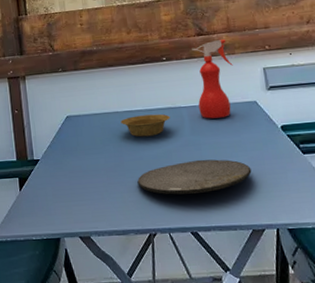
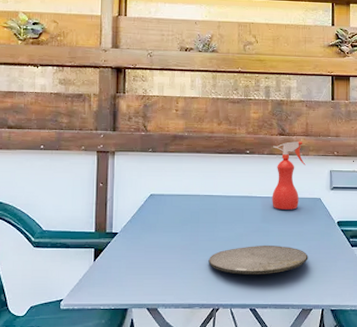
bowl: present [121,114,170,137] -> none [201,200,246,220]

